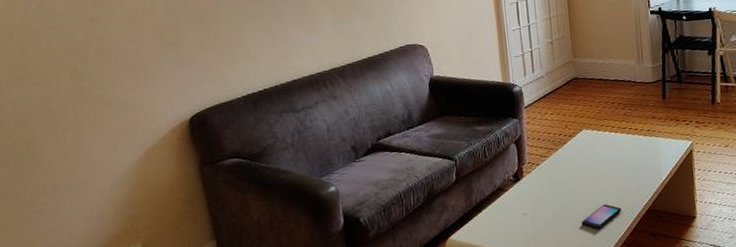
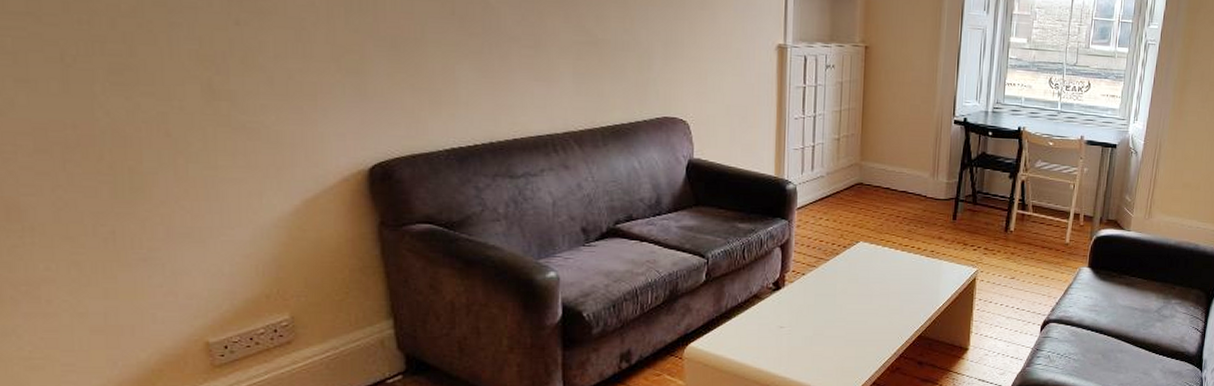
smartphone: present [581,204,622,229] -> none [844,325,890,351]

